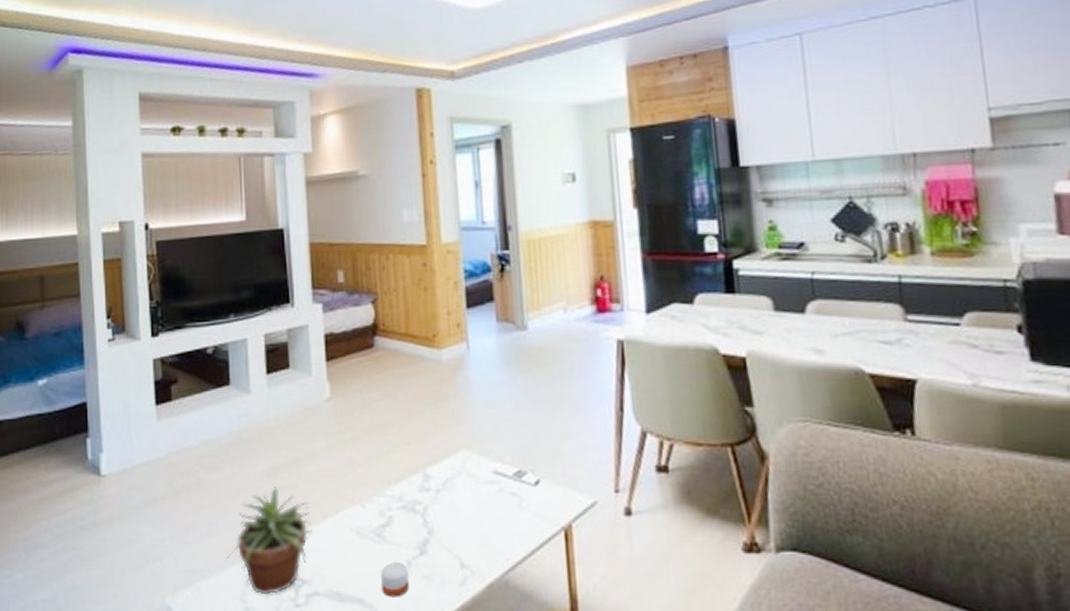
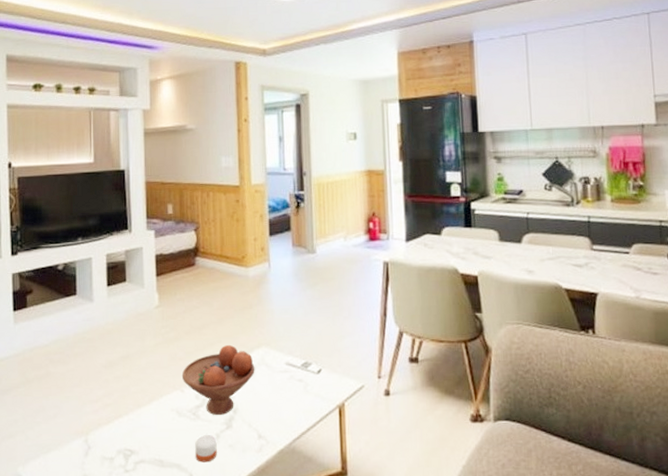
potted plant: present [226,486,313,595] -> none [69,376,141,464]
fruit bowl: none [361,447,454,537] -> present [181,344,255,415]

